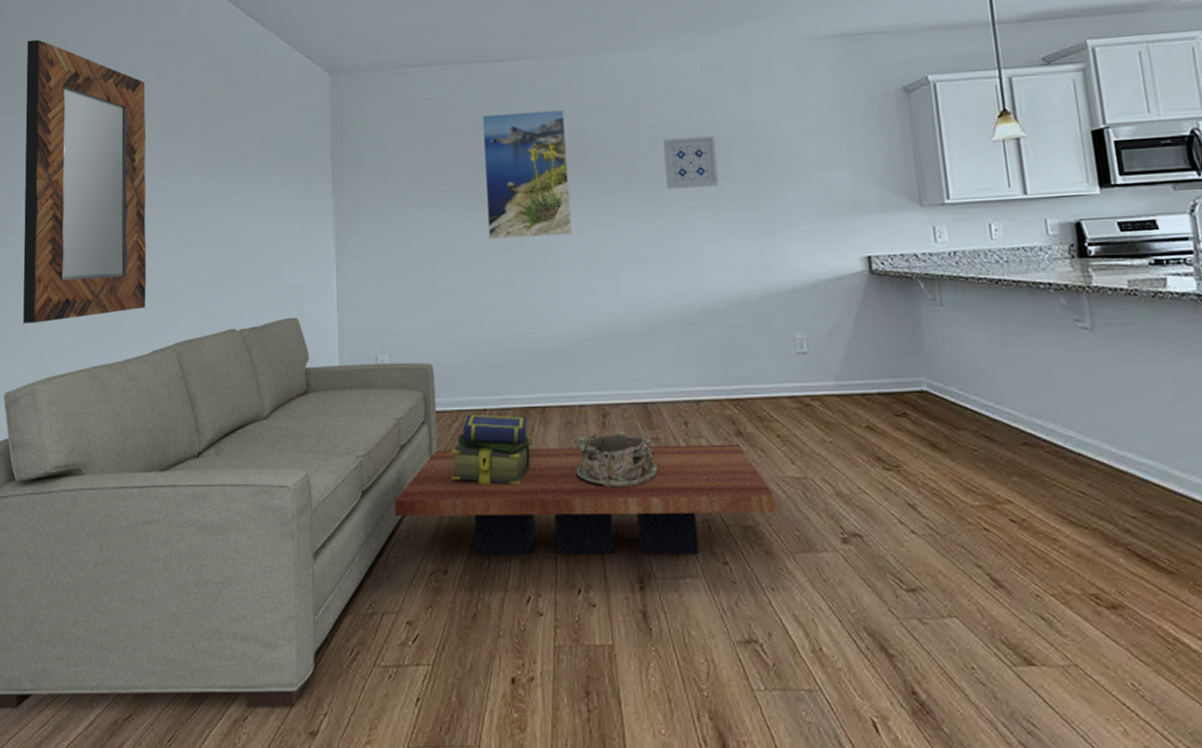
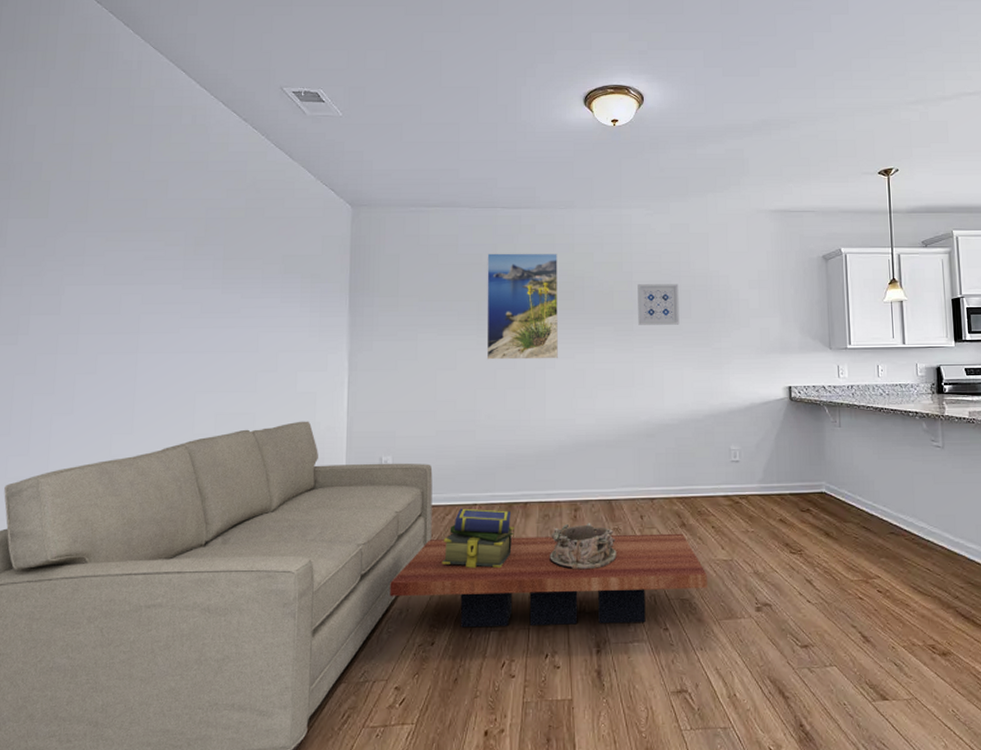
home mirror: present [23,39,146,323] -> none [29,149,171,419]

